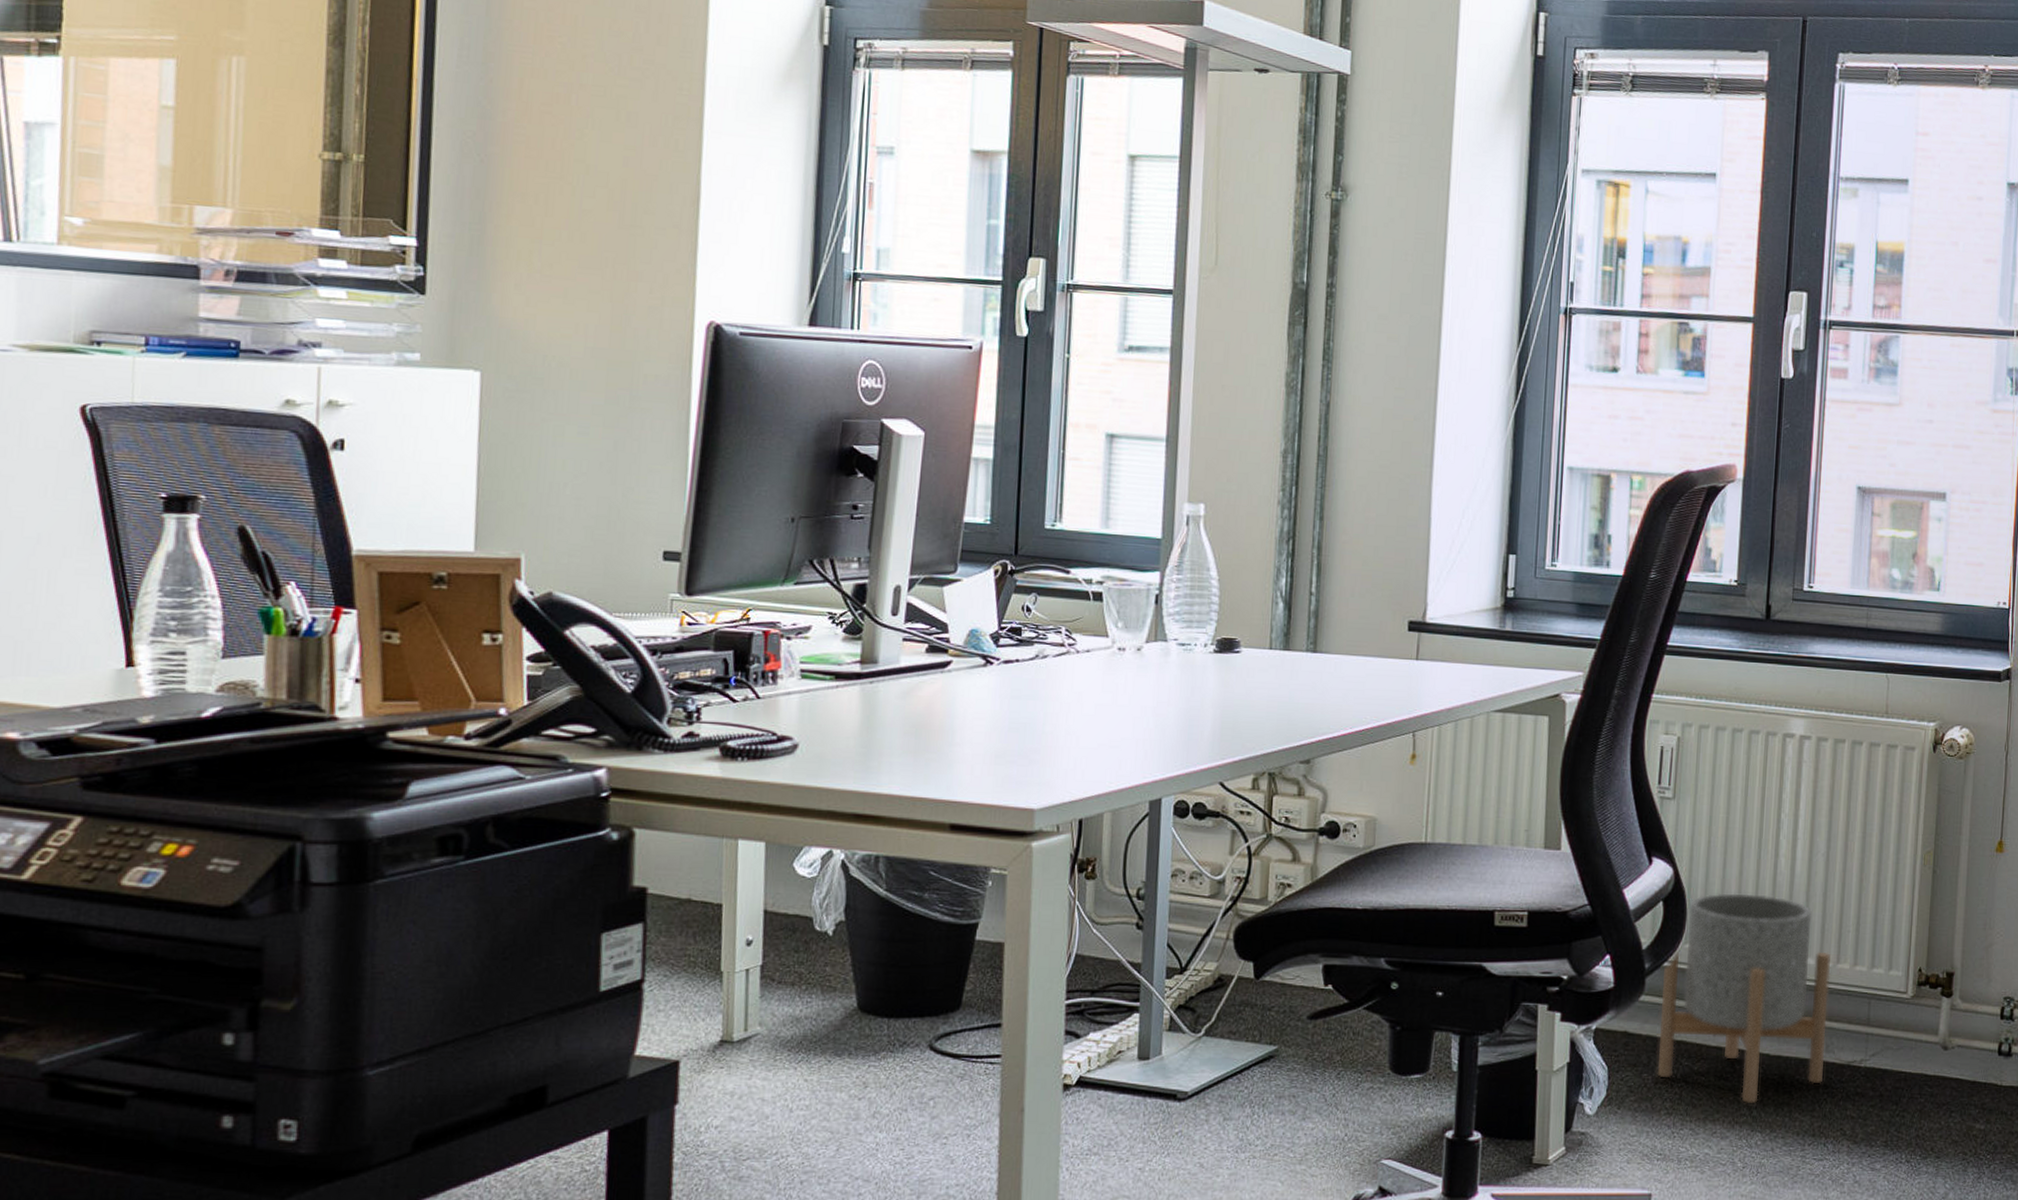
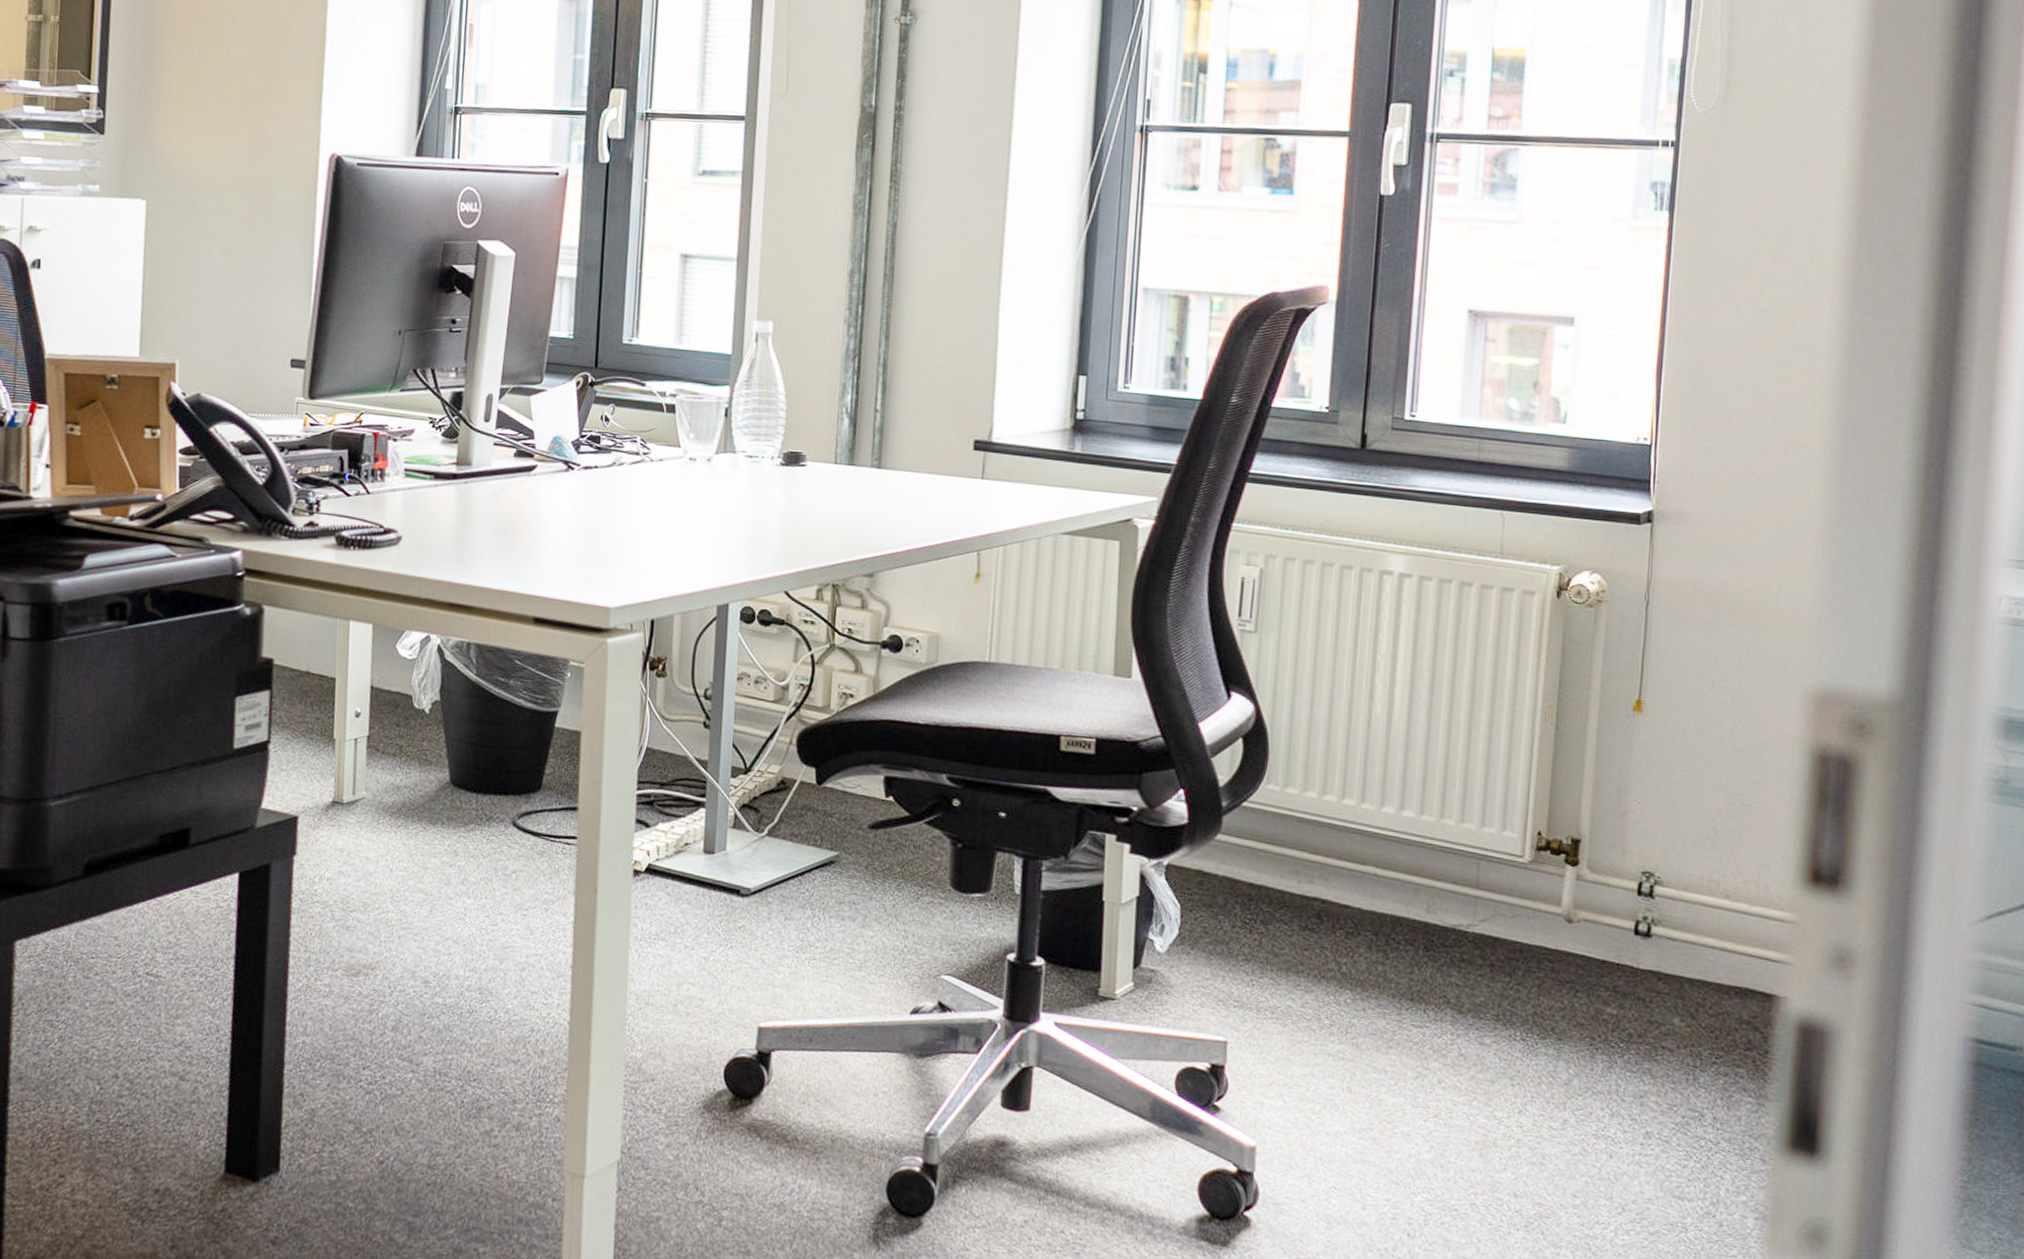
planter: present [1657,893,1831,1104] -> none [1234,733,1434,959]

